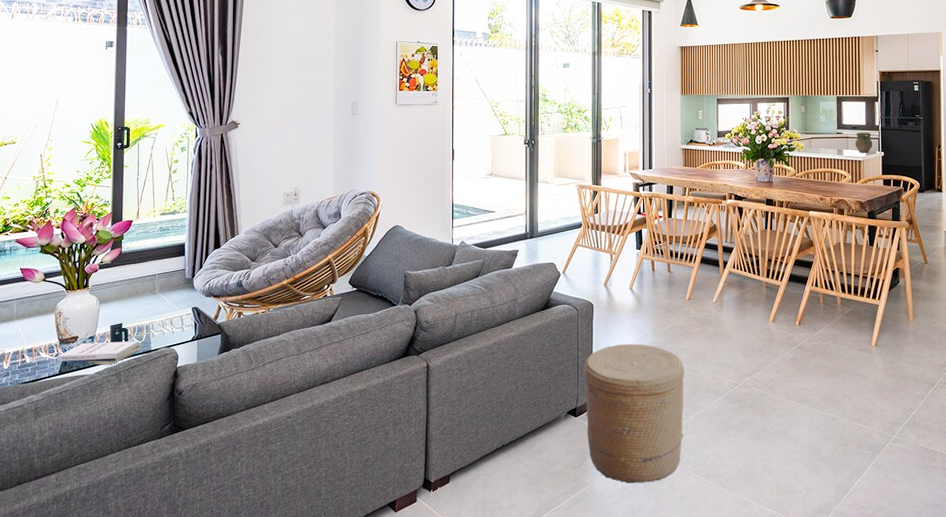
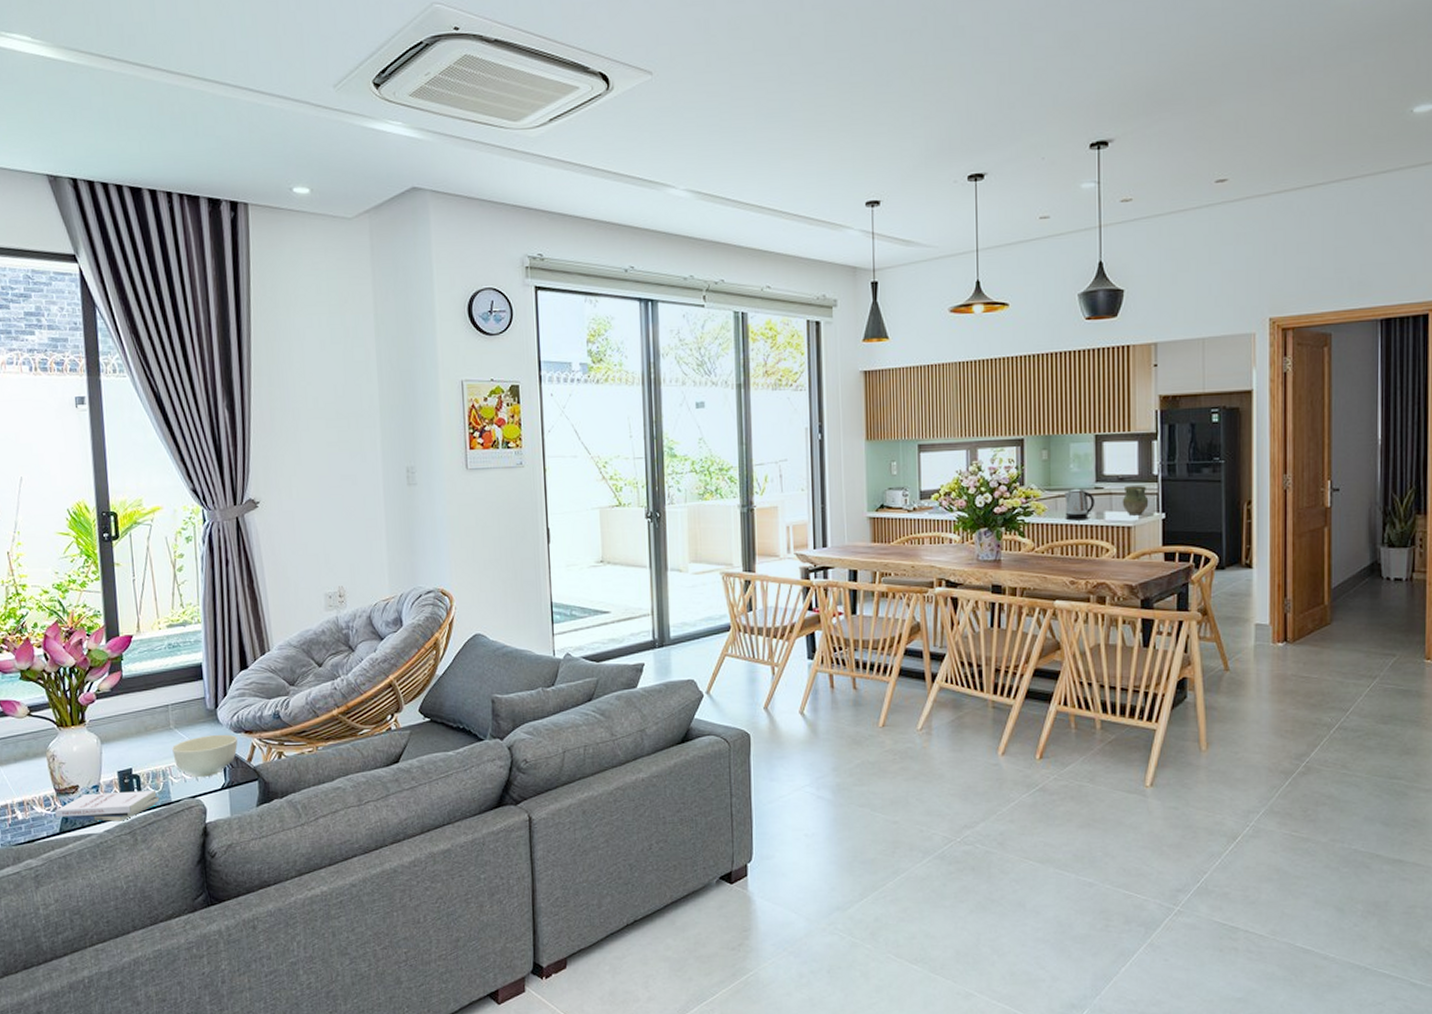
bowl: none [156,298,208,331] -> present [172,734,238,777]
basket: present [583,343,685,483] -> none [739,786,880,970]
kettle: none [816,133,836,155] -> present [1064,488,1095,521]

